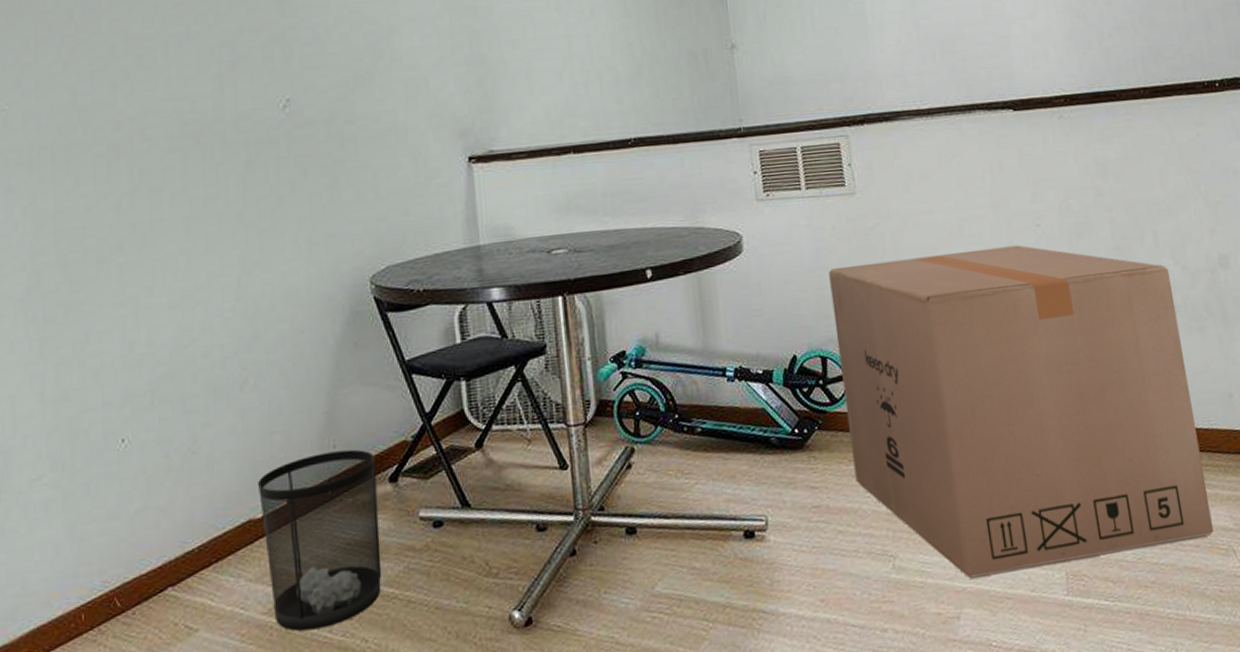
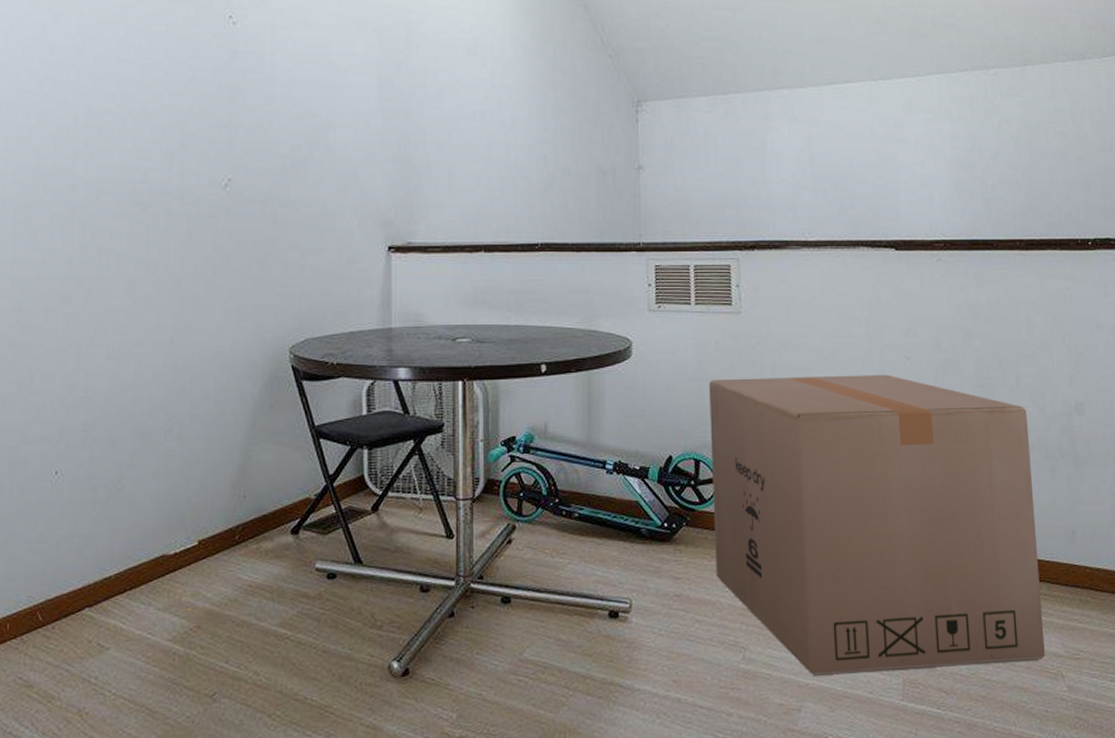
waste bin: present [256,449,382,632] -> none [172,501,280,660]

